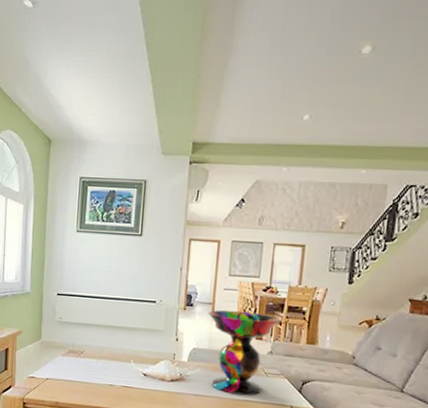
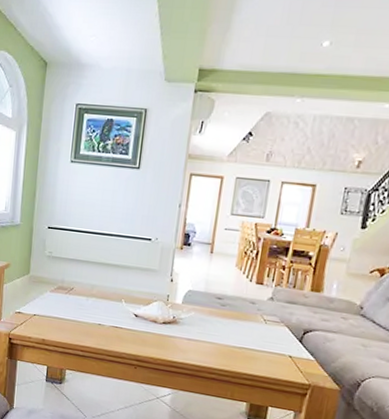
decorative bowl: present [207,310,281,396] -> none [206,251,285,343]

